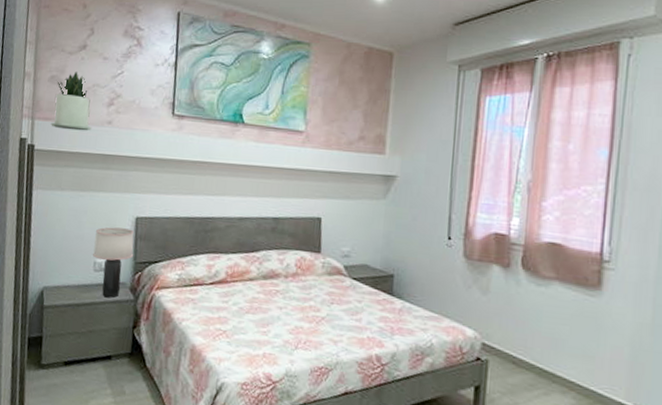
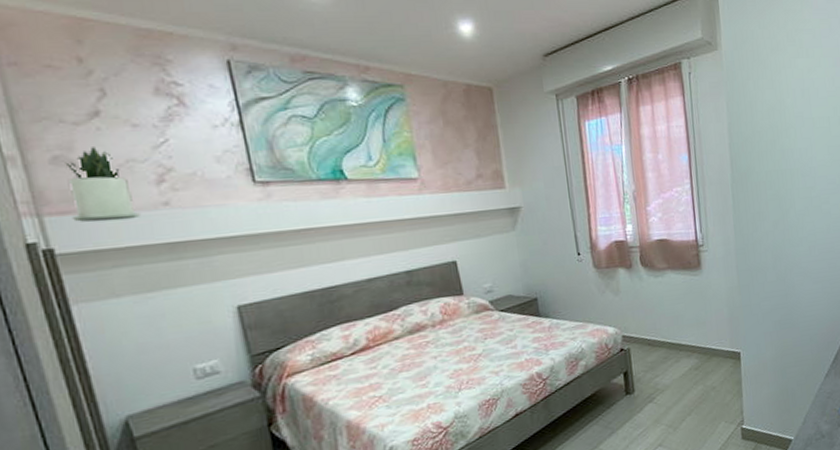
table lamp: present [93,227,135,298] -> none [185,321,247,404]

